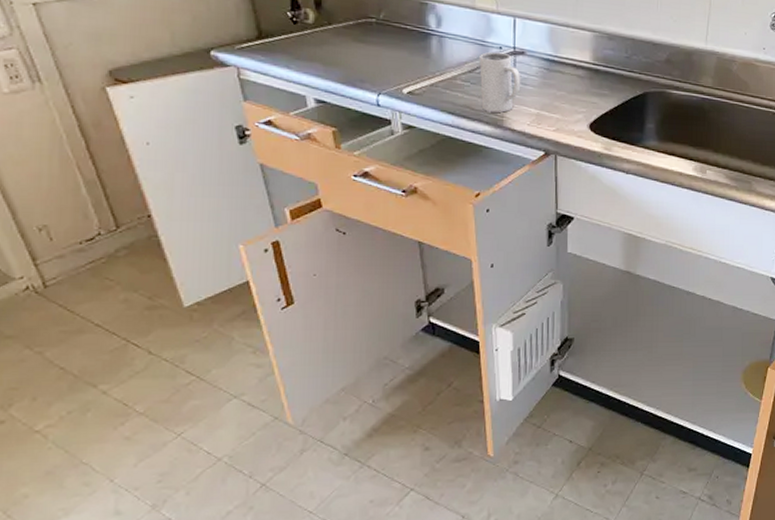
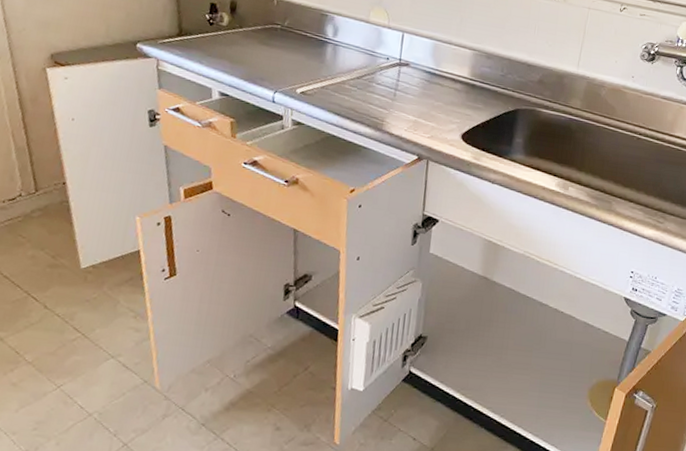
mug: present [479,52,521,113] -> none [365,62,404,117]

